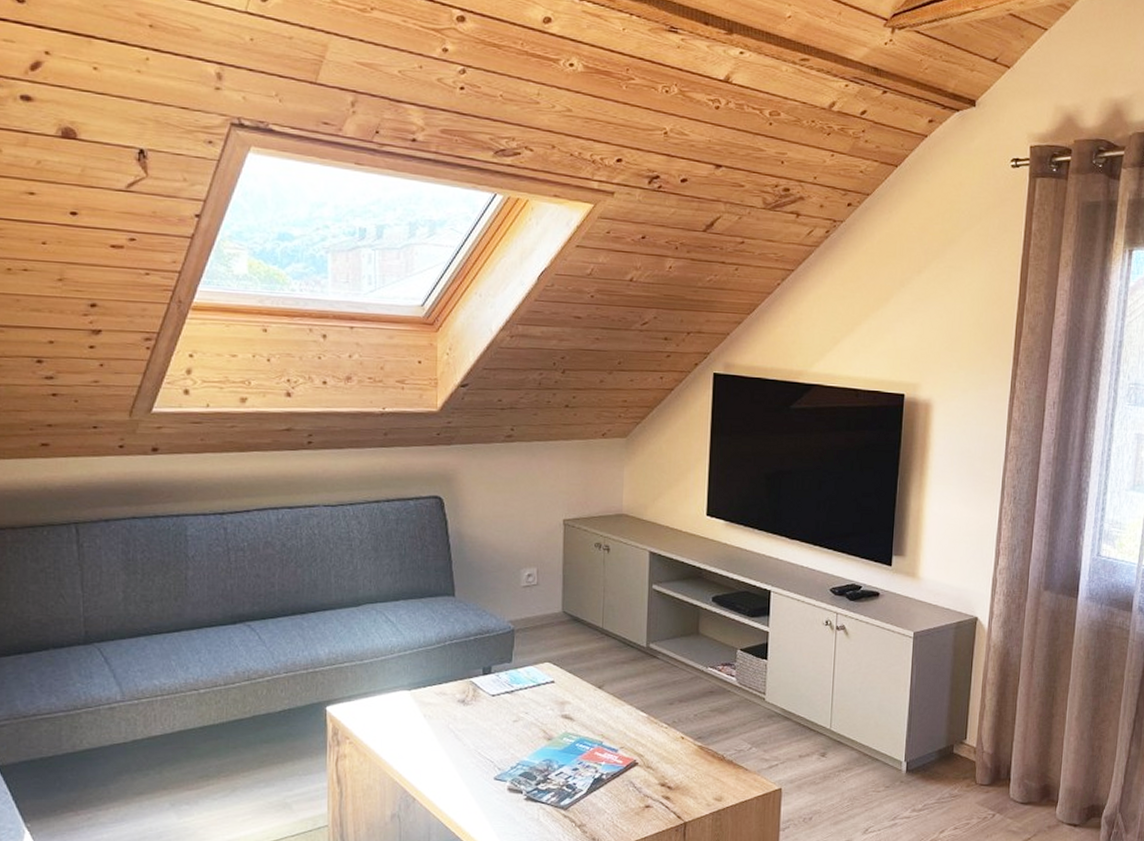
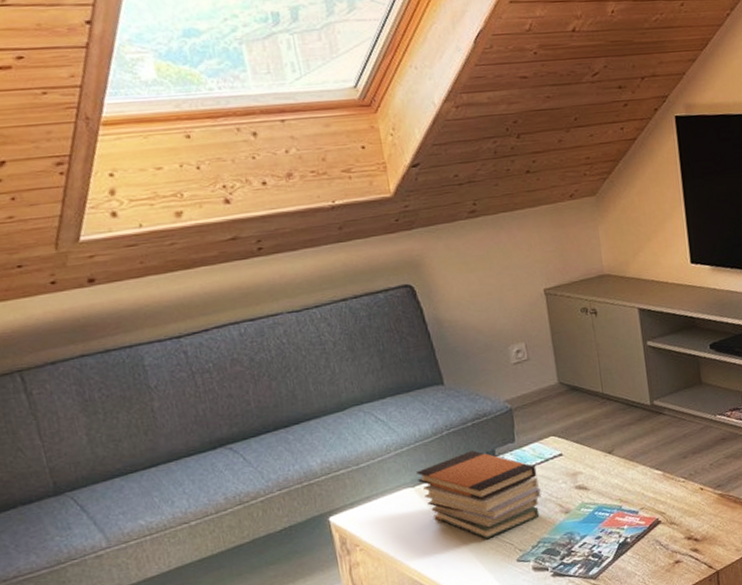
book stack: none [415,664,528,753] -> present [417,450,542,540]

